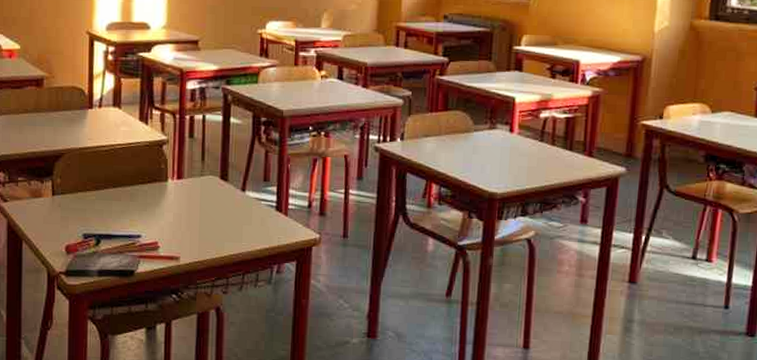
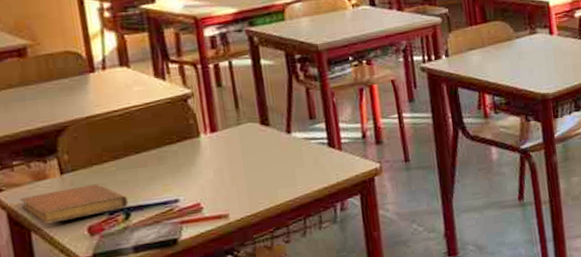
notebook: none [19,208,101,237] -> present [20,184,129,224]

